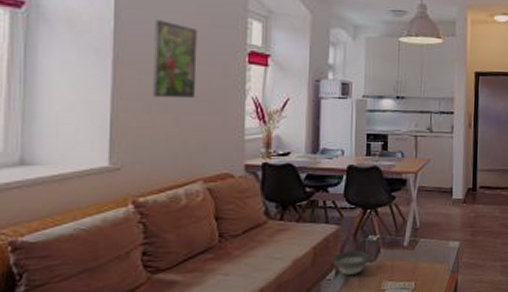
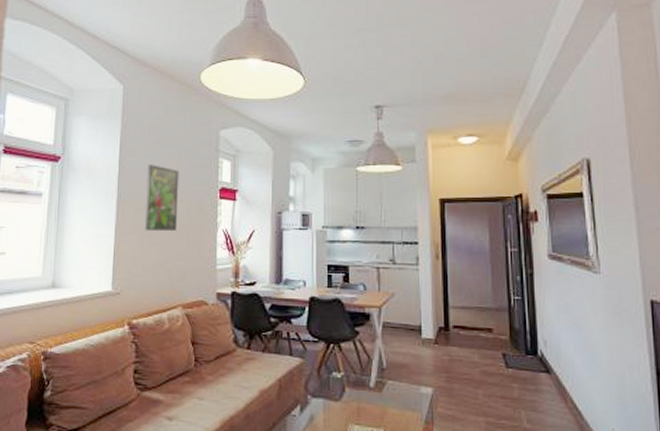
bowl: present [334,250,368,275] -> none [299,387,333,413]

